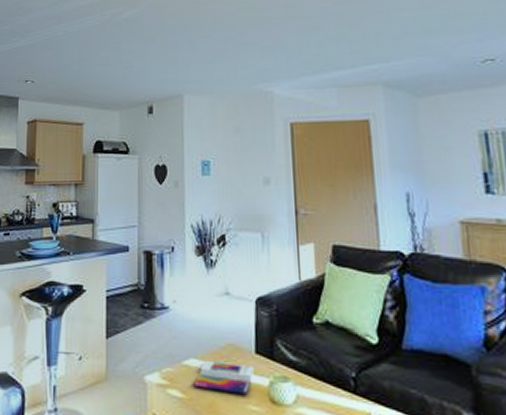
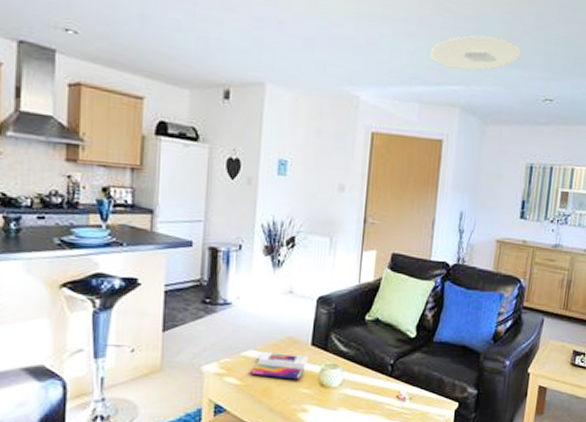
ceiling light: none [339,11,443,49] -> present [429,35,521,71]

